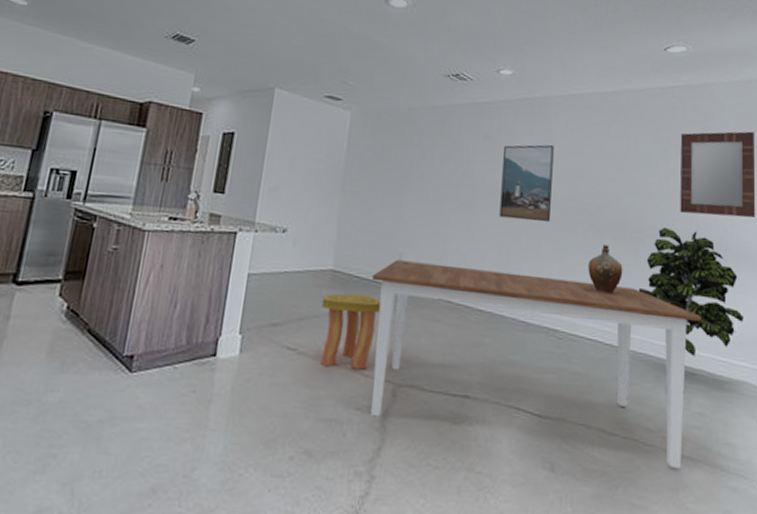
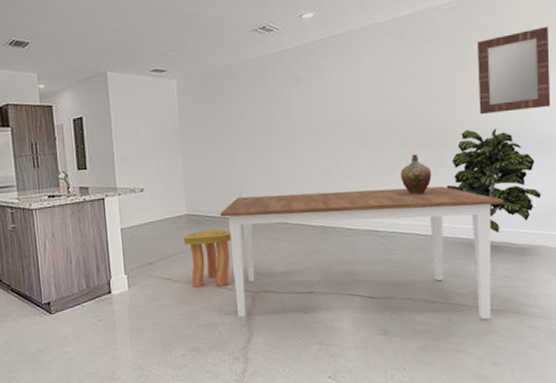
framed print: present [499,144,554,222] -> none [315,76,364,148]

